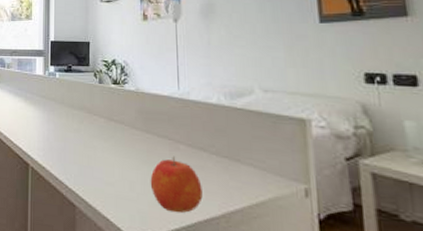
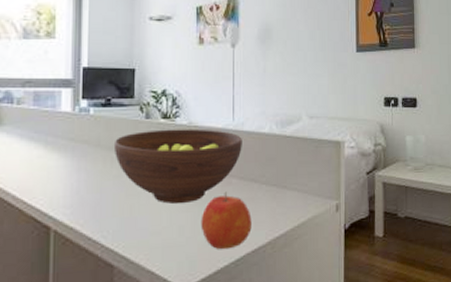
fruit bowl: none [74,93,189,162] -> present [113,129,242,204]

